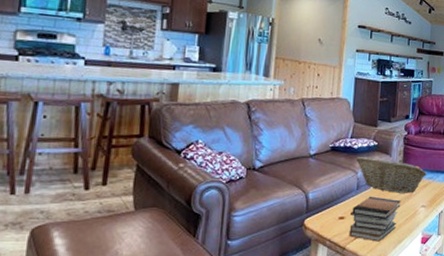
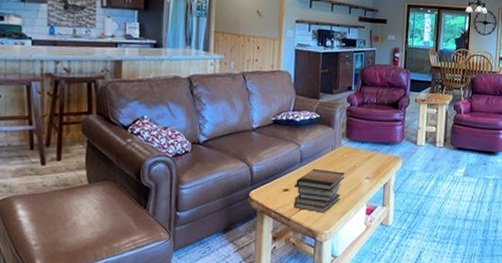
fruit basket: present [355,157,428,193] -> none [298,130,372,165]

